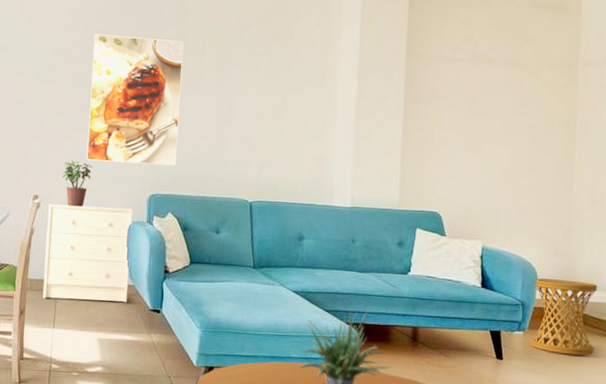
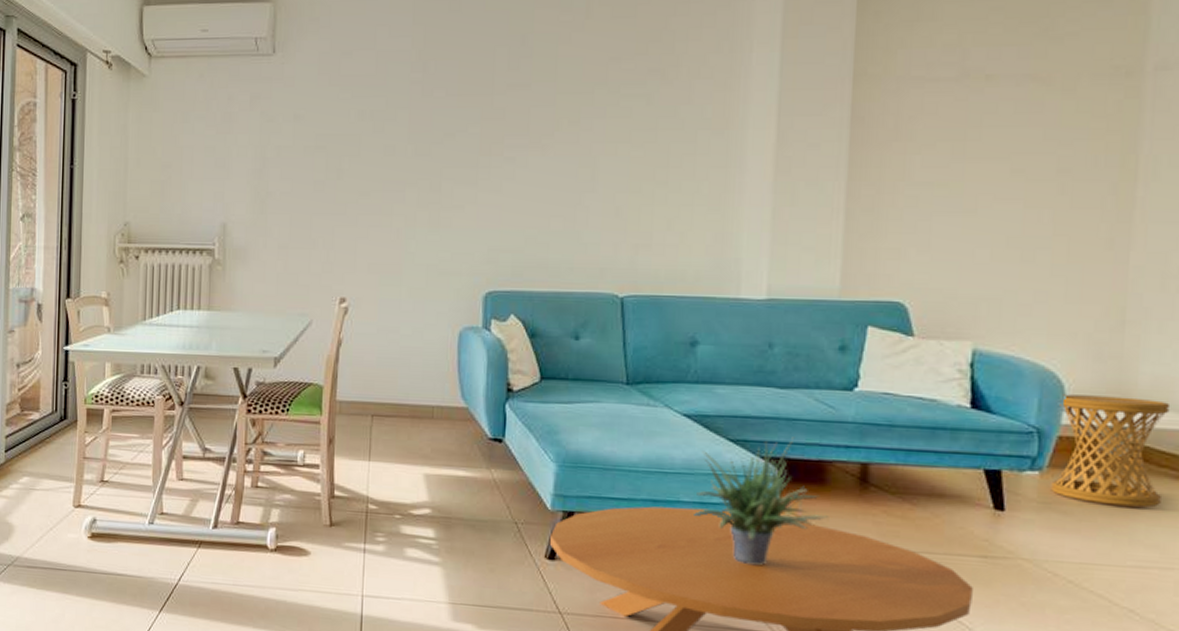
dresser: present [42,204,133,303] -> none [354,308,465,430]
potted plant: present [63,160,93,207] -> none [375,253,412,310]
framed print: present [86,33,184,166] -> none [403,88,527,254]

